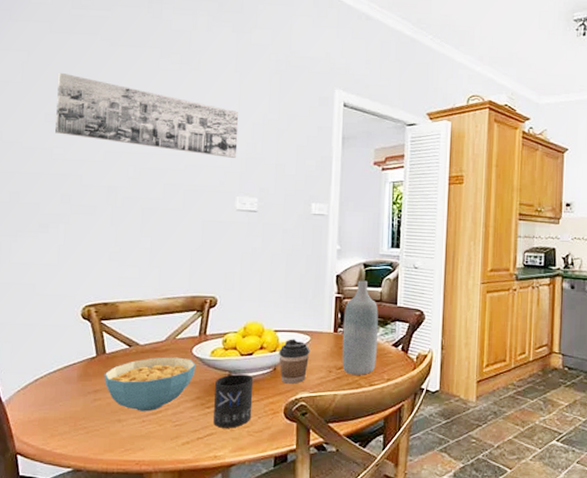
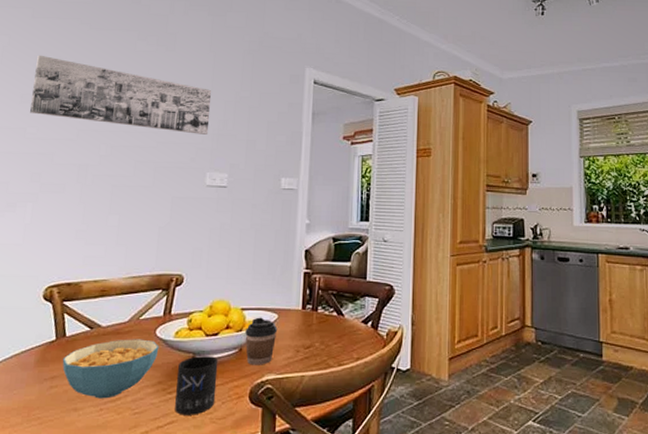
bottle: present [342,280,378,375] -> none [310,255,348,354]

